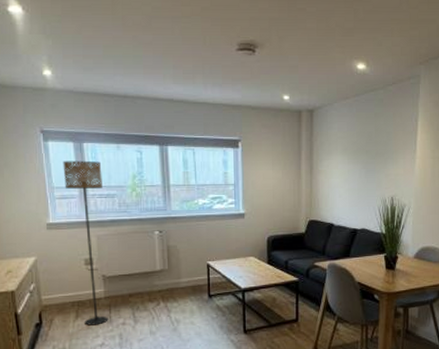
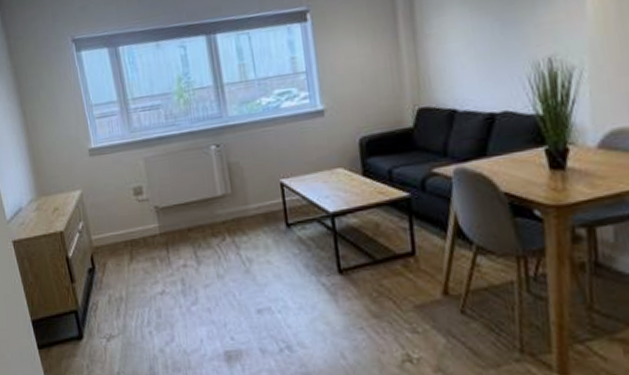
floor lamp: present [63,160,108,326] -> none [98,66,167,269]

